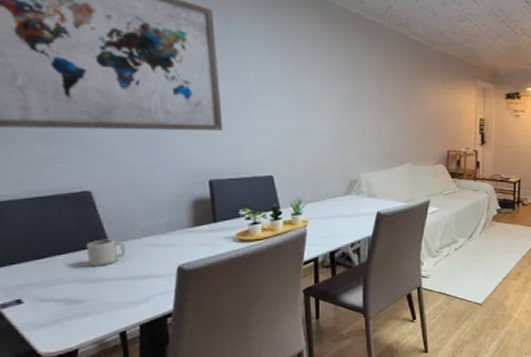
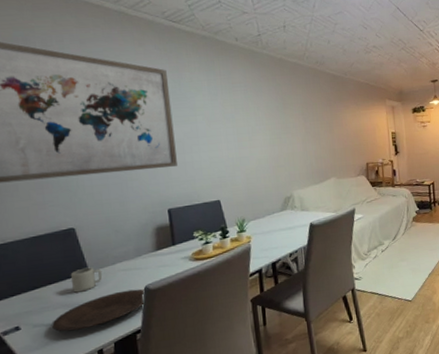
plate: none [62,268,179,309] -> present [52,289,146,332]

